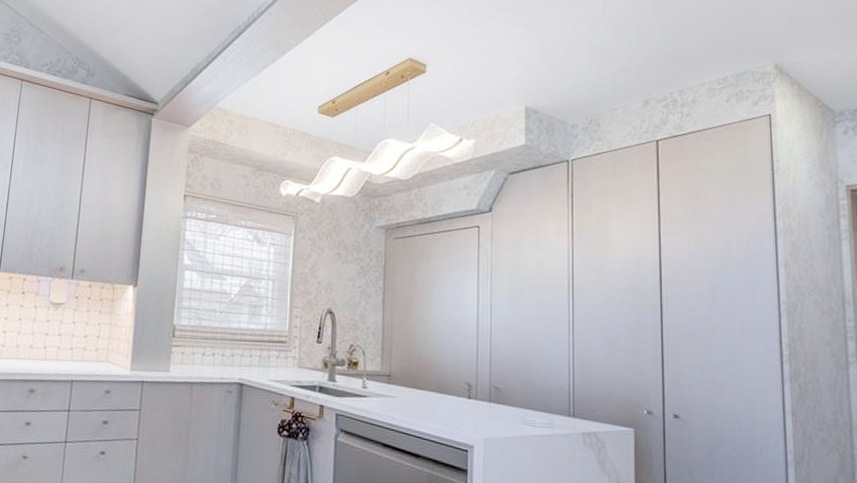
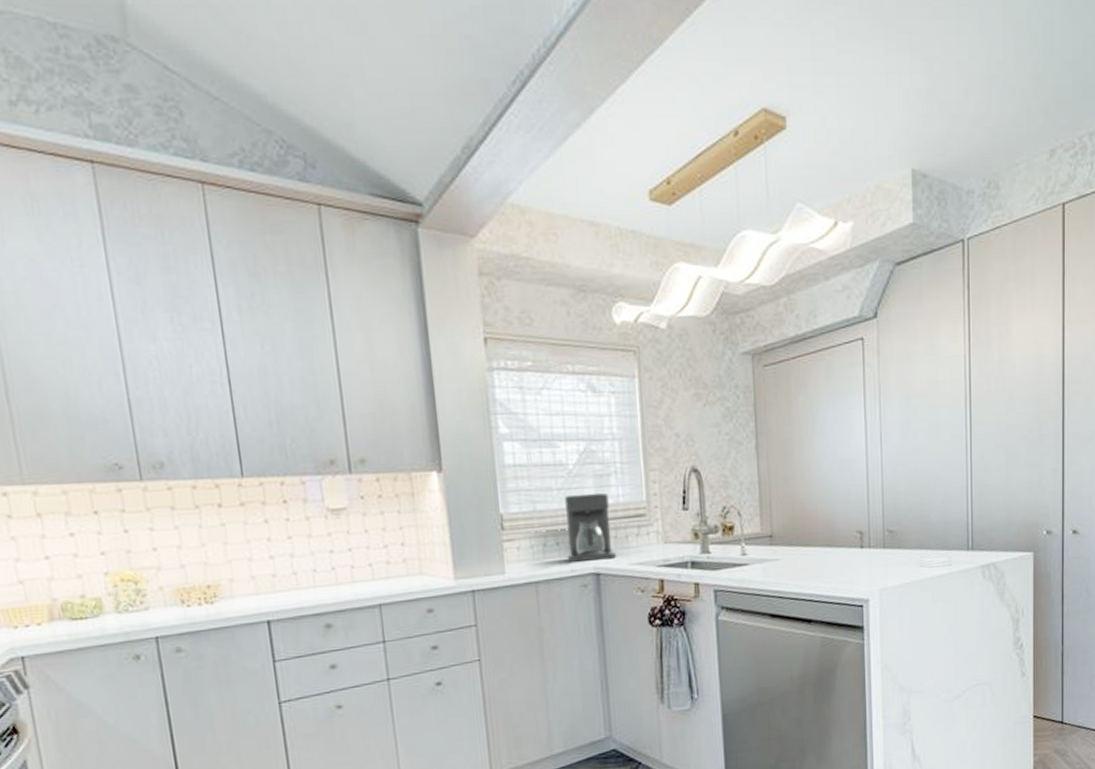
coffee maker: none [219,317,259,374] -> present [565,492,616,563]

